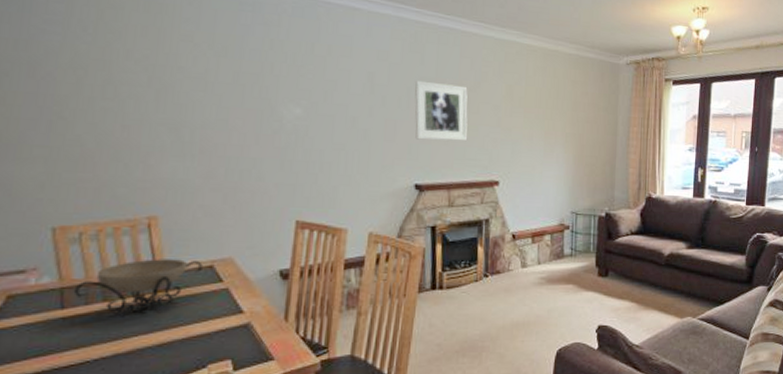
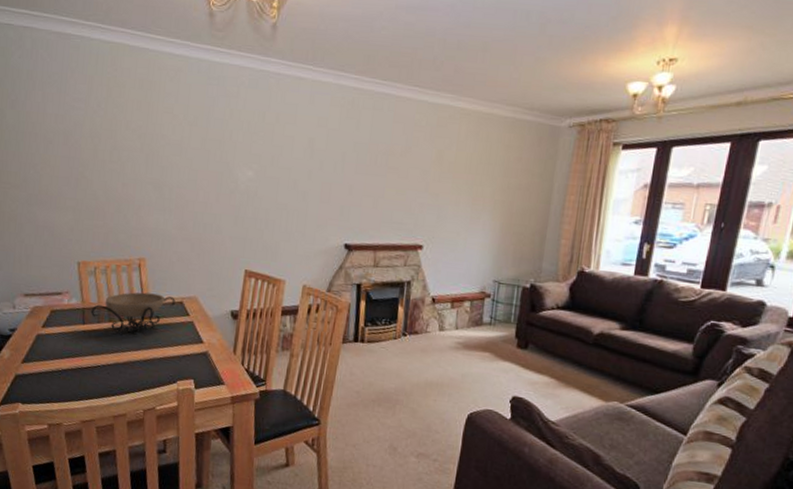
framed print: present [415,80,468,141] -> none [347,145,399,205]

